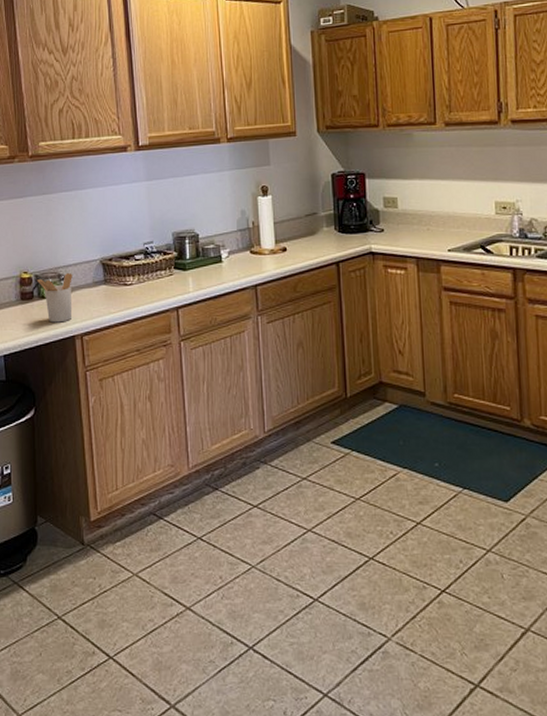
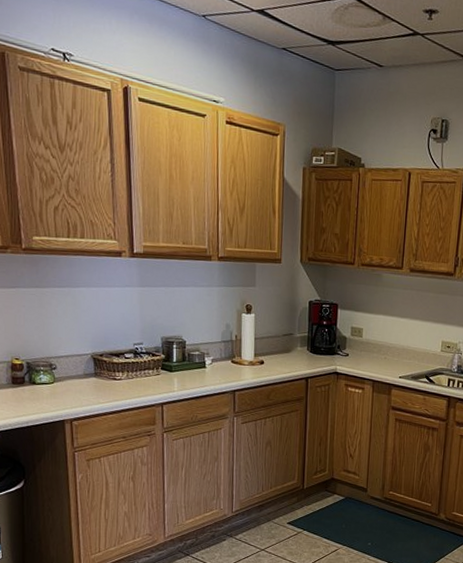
utensil holder: present [36,273,73,323] -> none [28,363,64,408]

